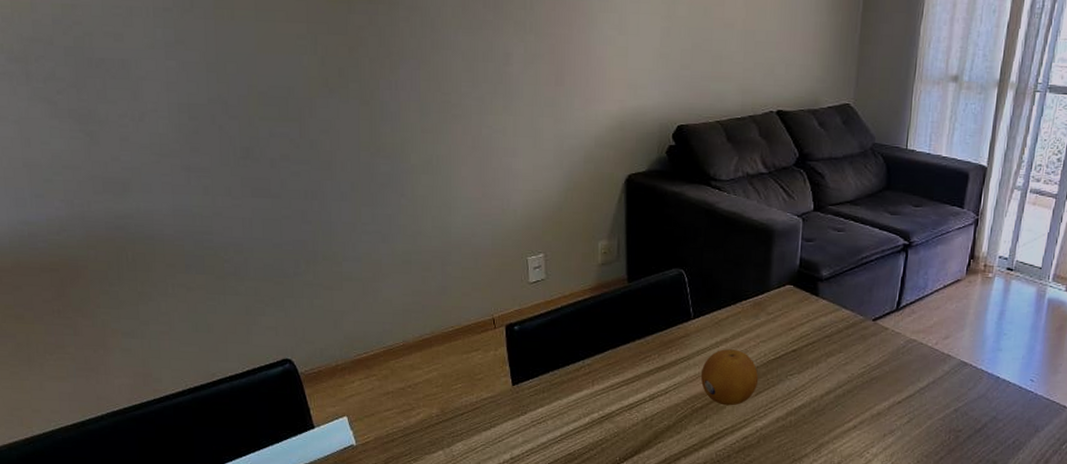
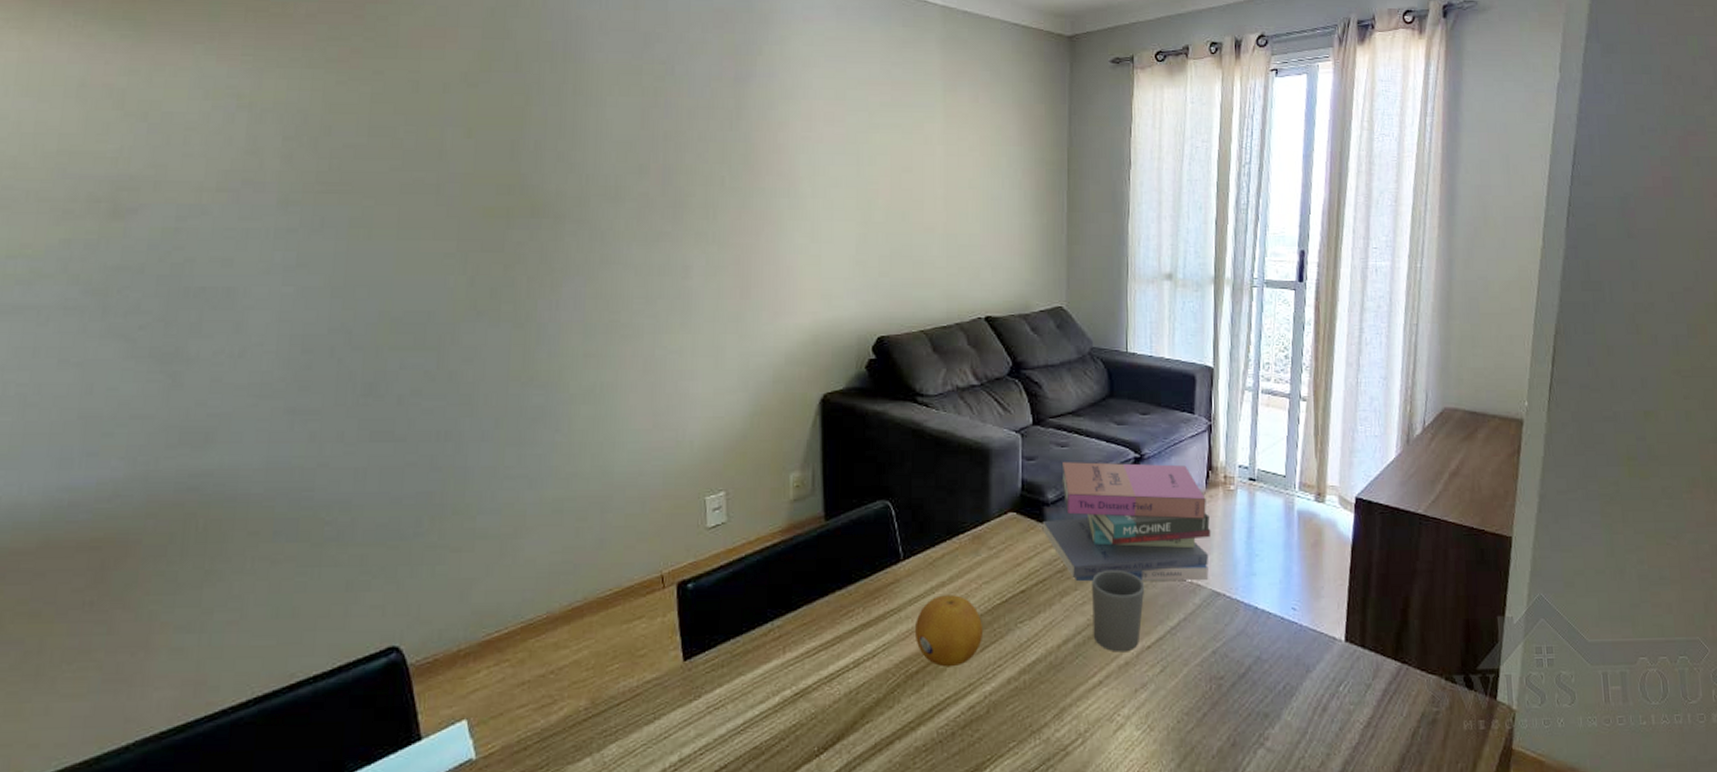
books: none [815,245,966,353] -> present [1042,462,1211,582]
mug: none [852,337,901,405] -> present [1092,569,1145,652]

